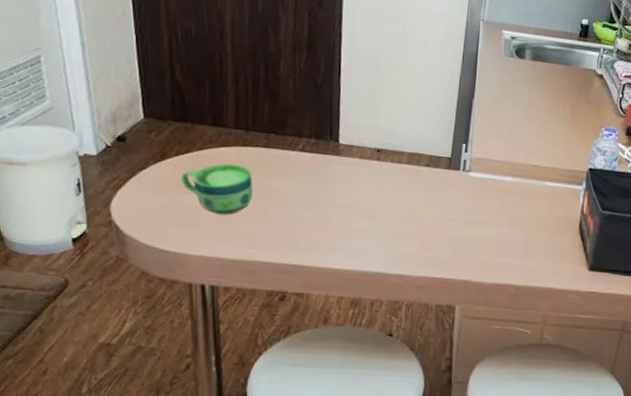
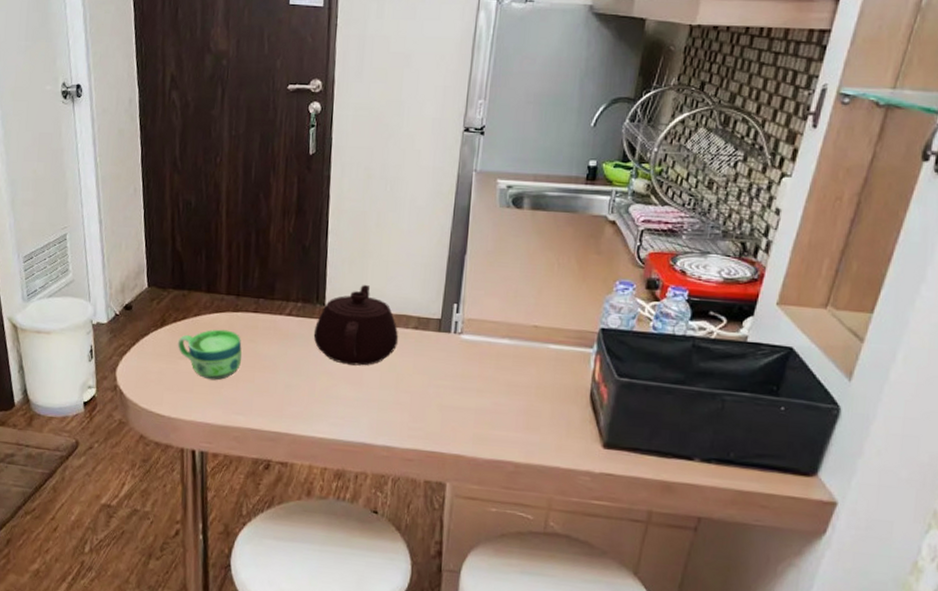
teapot: none [327,123,412,201] -> present [313,285,399,366]

